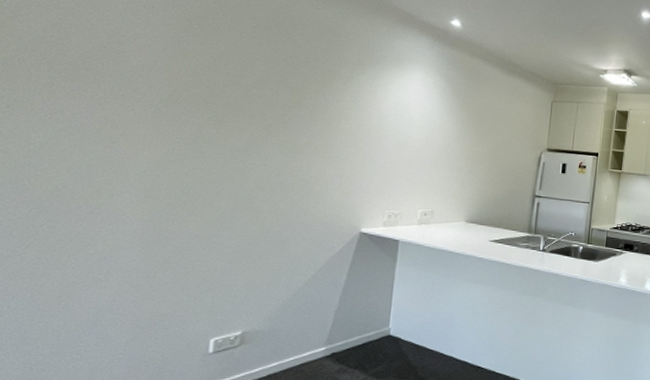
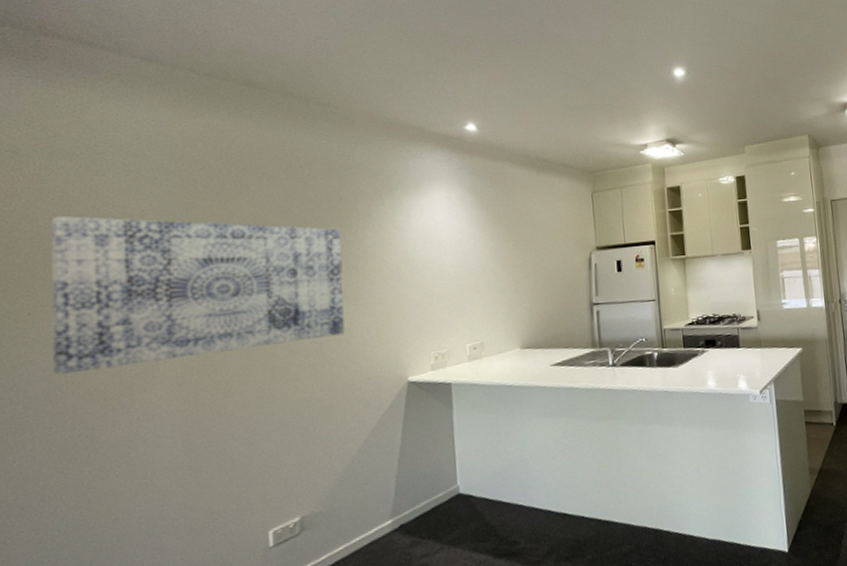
wall art: none [24,21,321,181] -> present [51,215,345,374]

